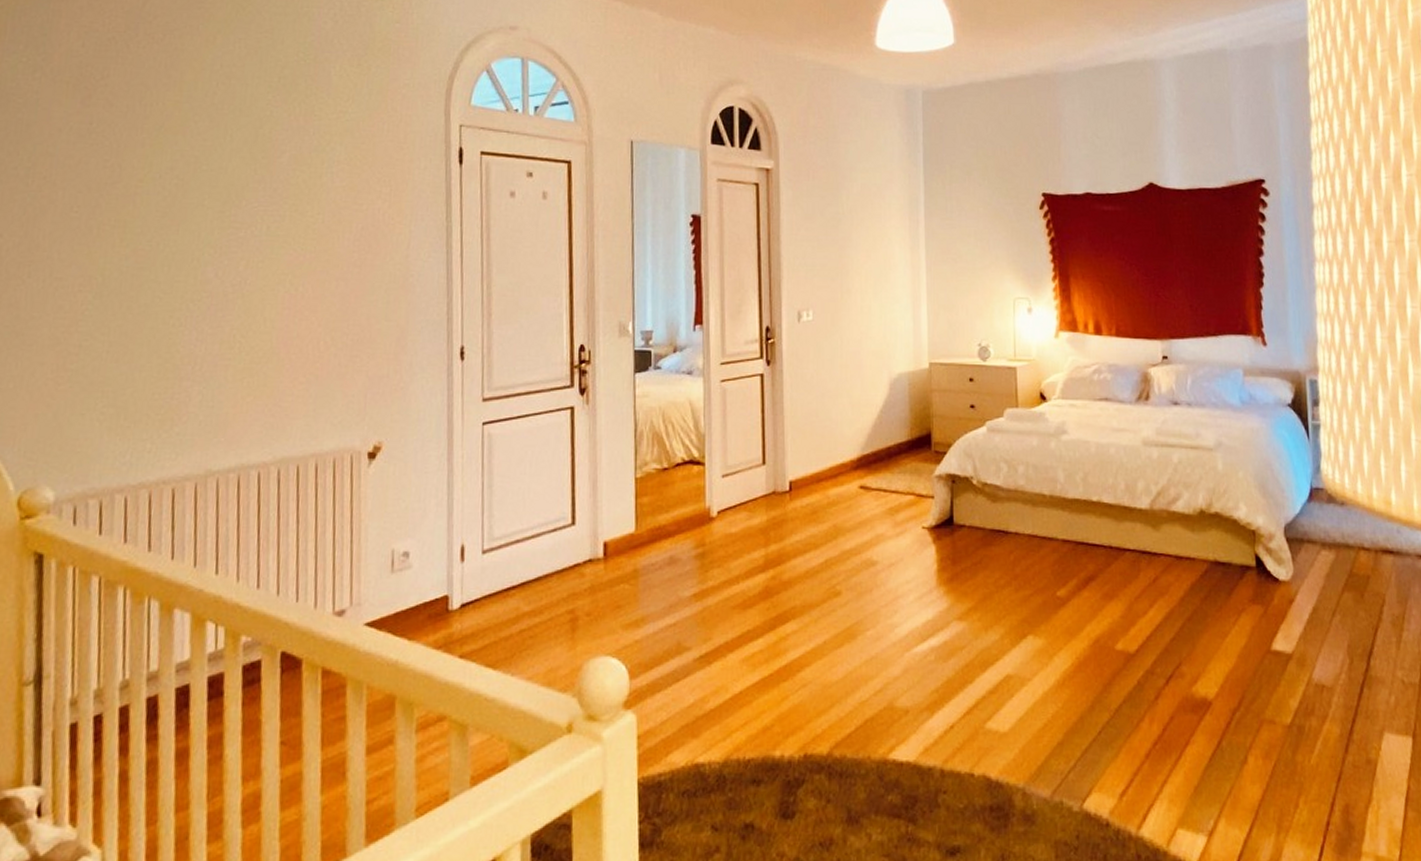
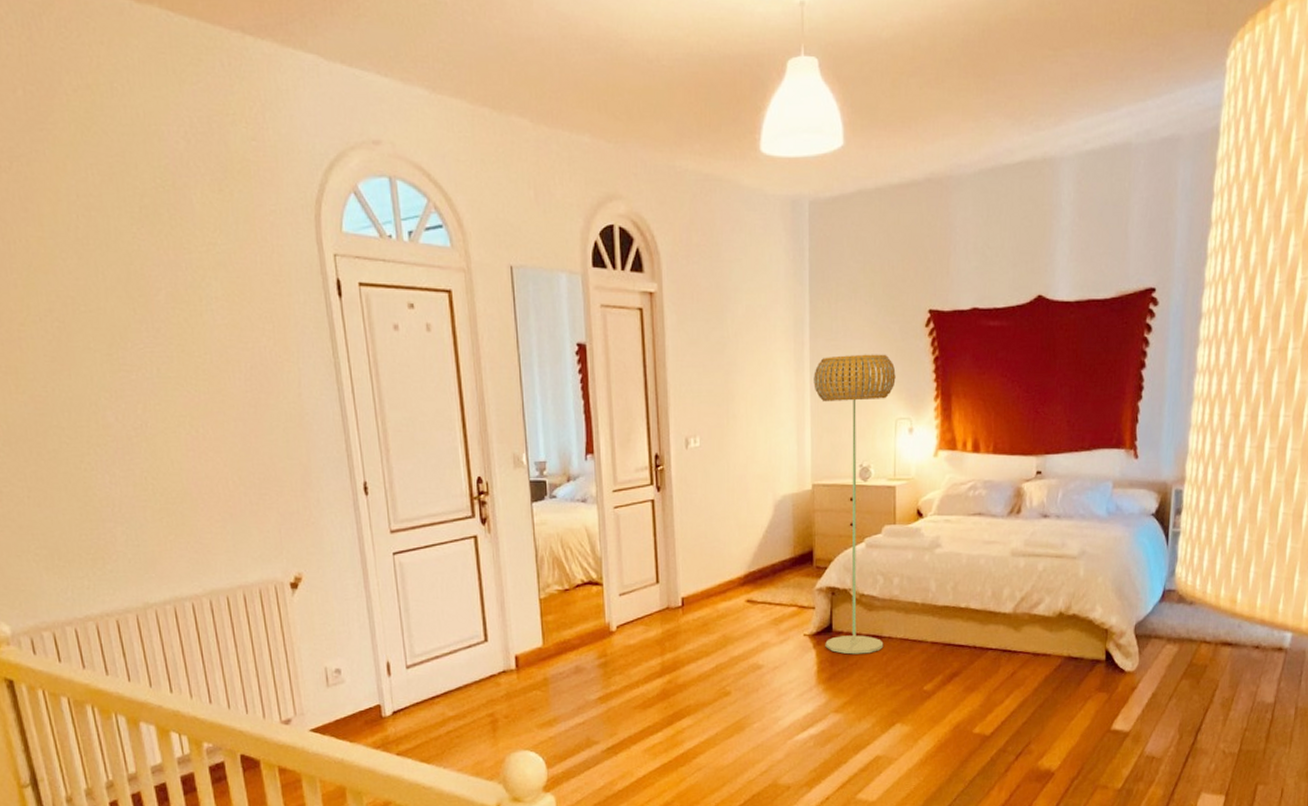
floor lamp: none [929,233,1012,552] -> present [814,354,896,654]

